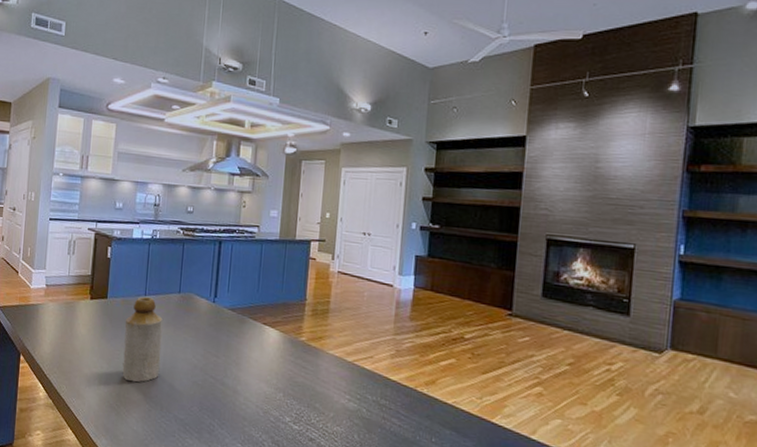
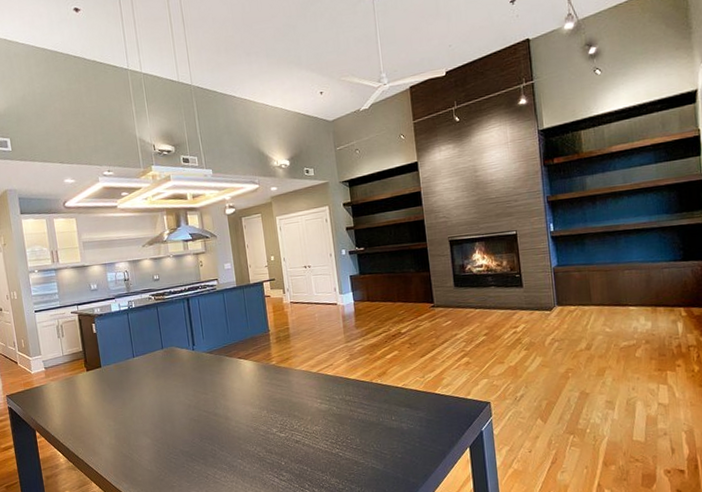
bottle: present [122,296,163,383] -> none [121,357,160,432]

